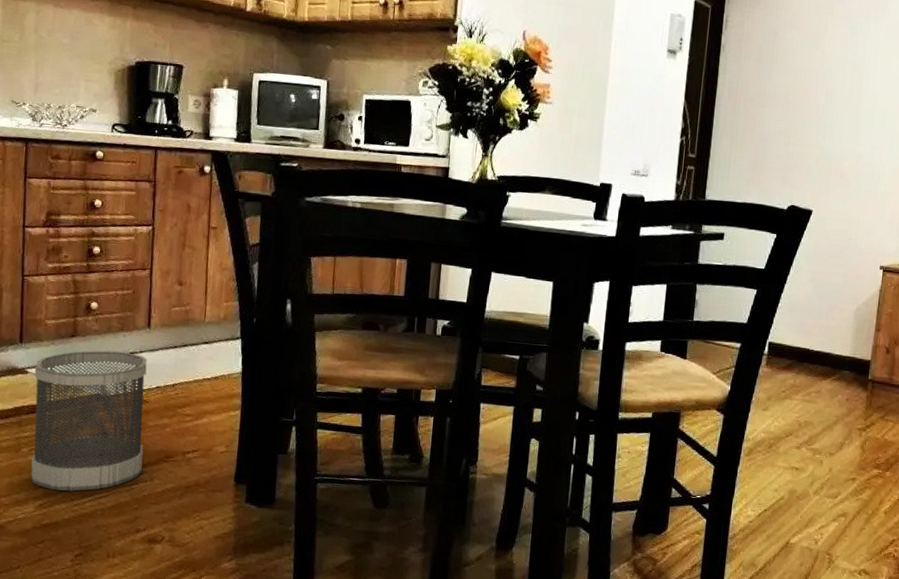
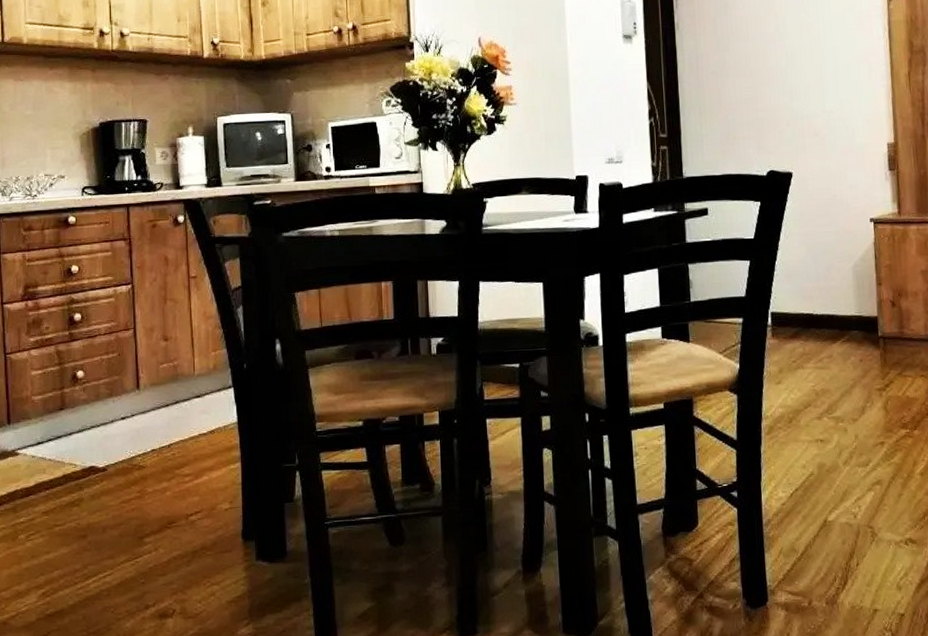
wastebasket: present [30,350,147,492] -> none [25,418,145,576]

